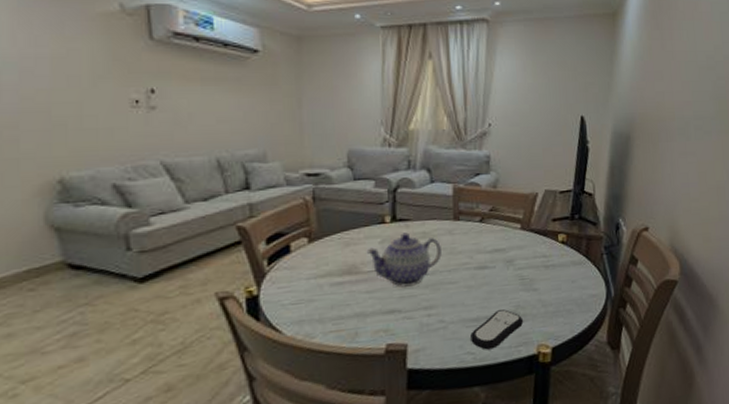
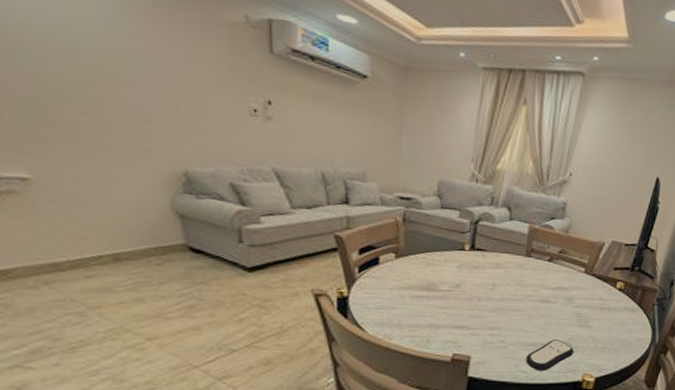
teapot: present [366,232,442,287] -> none [445,261,511,308]

